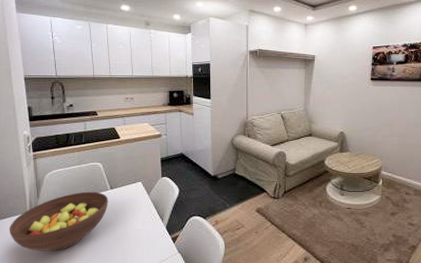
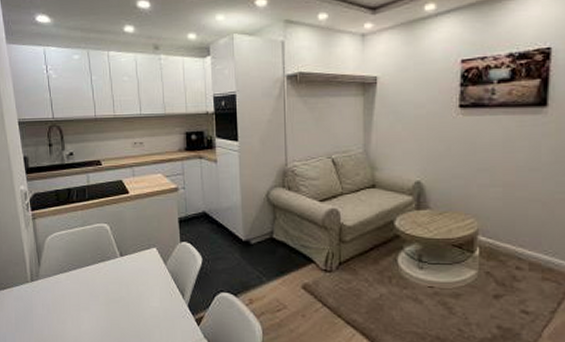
fruit bowl: present [9,191,108,251] -> none [9,259,118,330]

